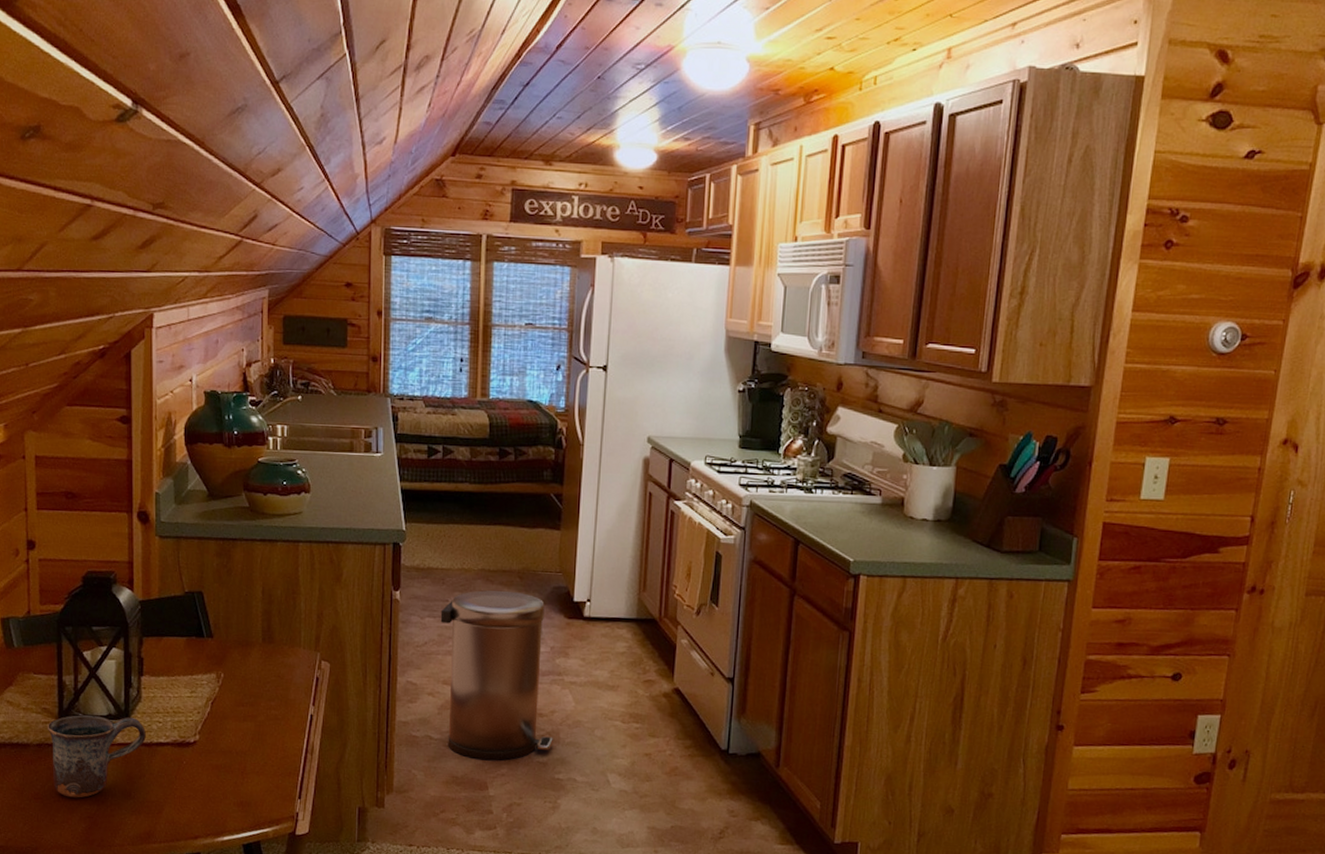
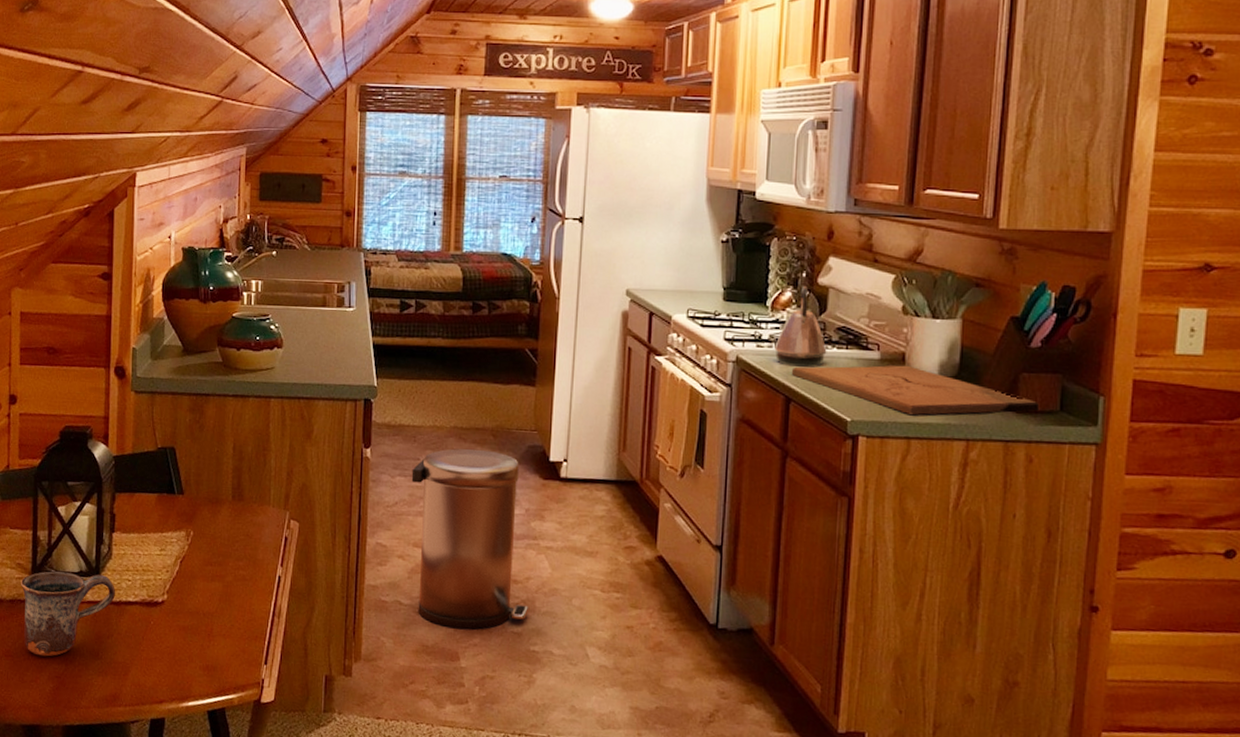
kettle: none [785,433,834,511] -> present [774,285,827,367]
cutting board: none [801,509,1021,556] -> present [792,365,1040,416]

